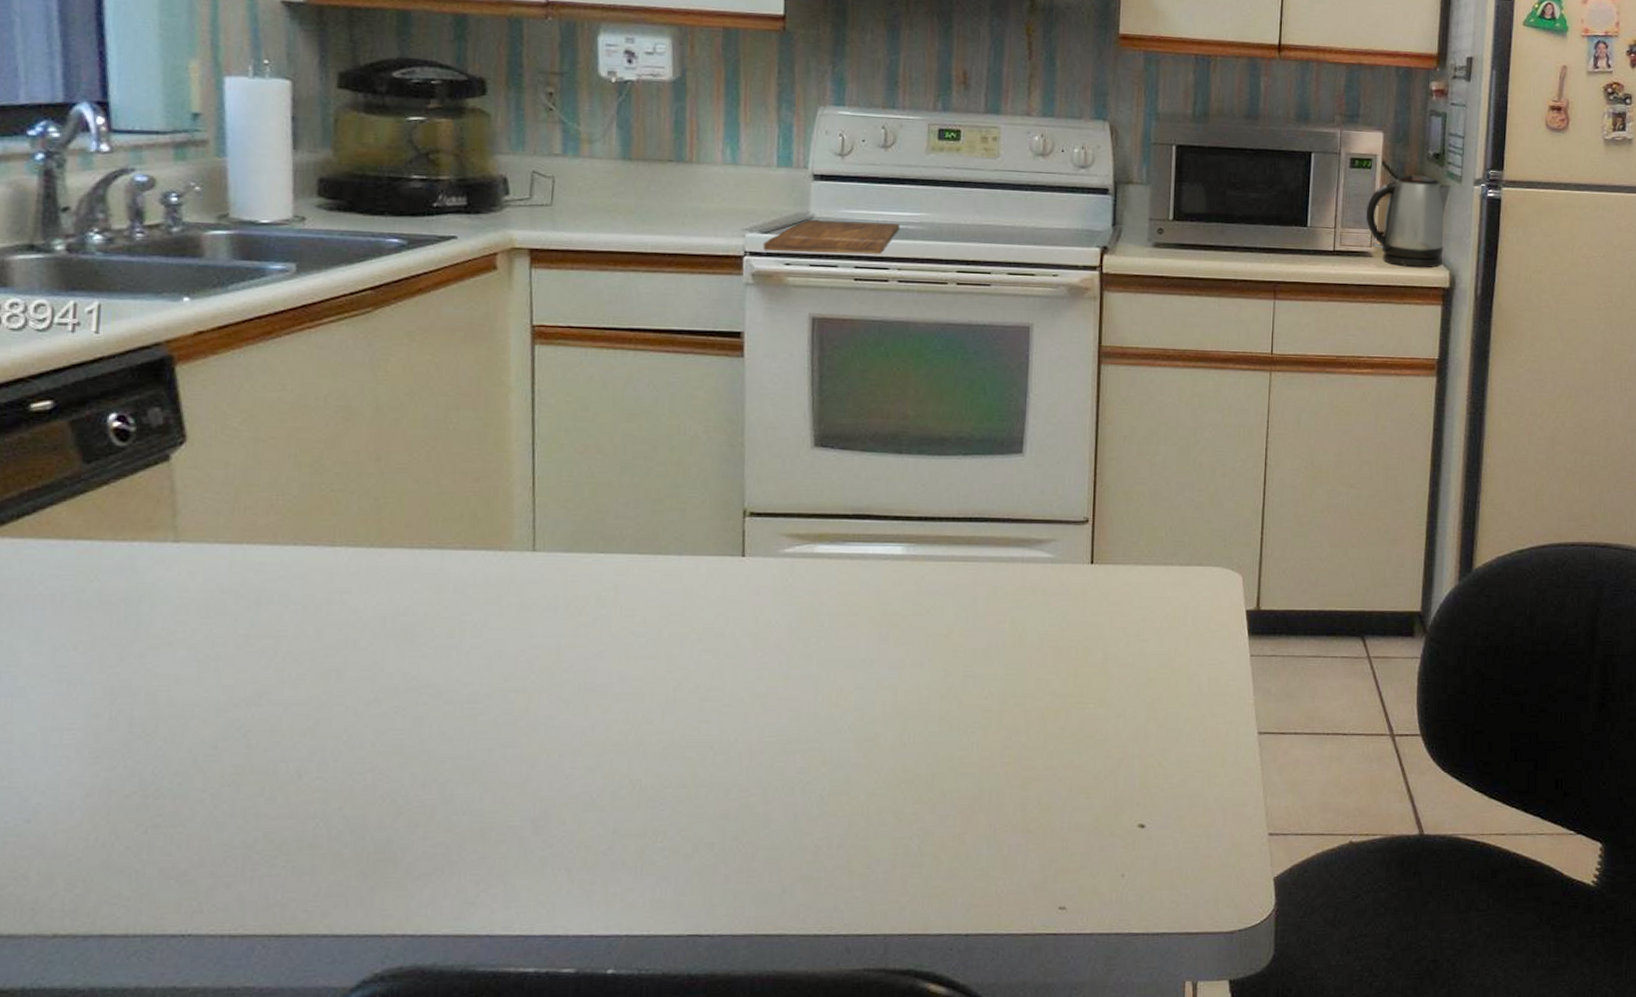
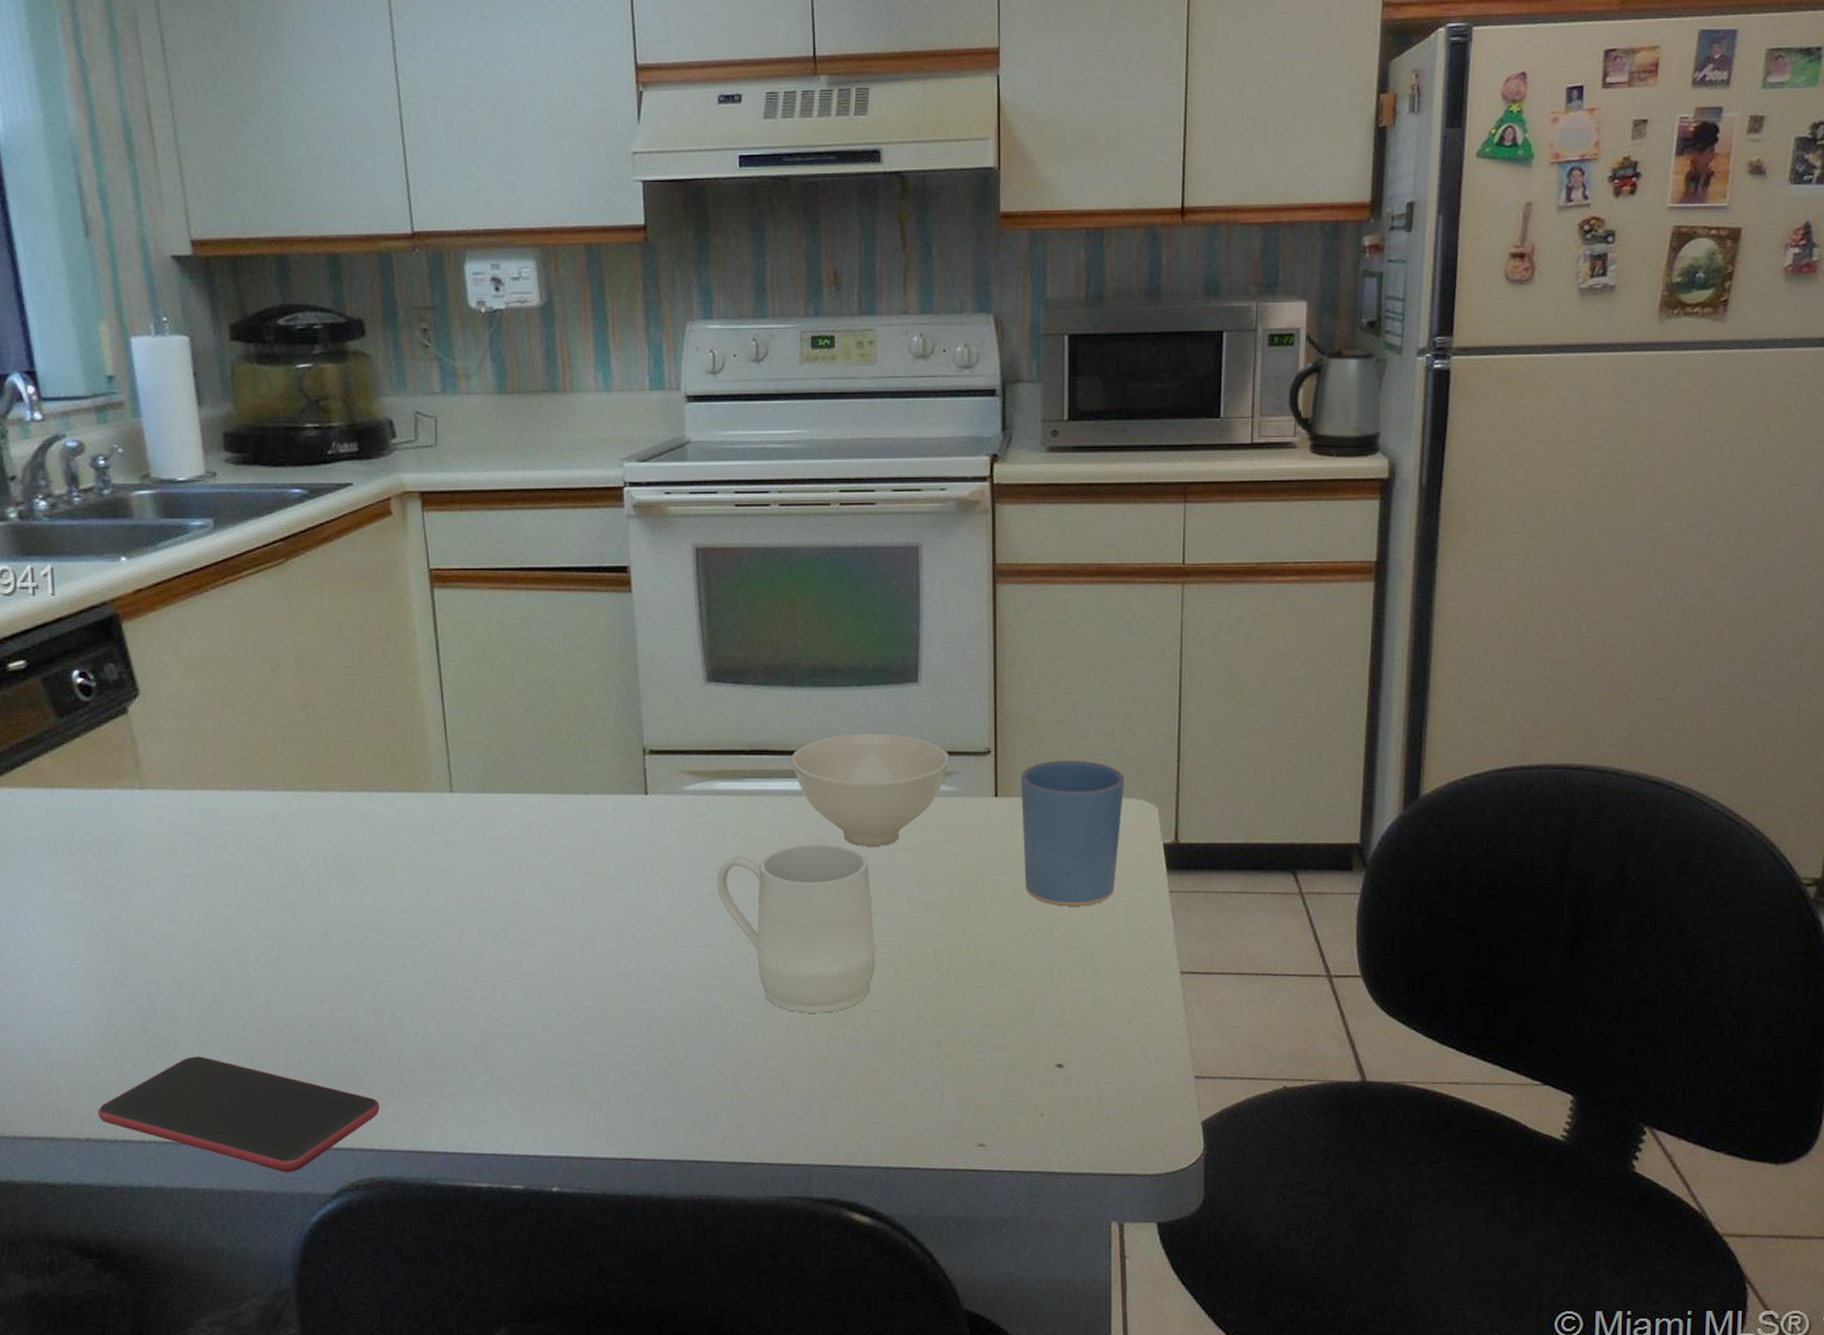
smartphone: none [73,836,418,965] -> present [98,1056,380,1172]
cutting board: present [762,219,900,255] -> none [641,443,778,481]
mug: none [810,608,968,778] -> present [717,844,876,1013]
bowl: none [893,501,1050,610] -> present [791,733,950,846]
mug: none [1115,530,1213,670] -> present [1020,760,1125,907]

